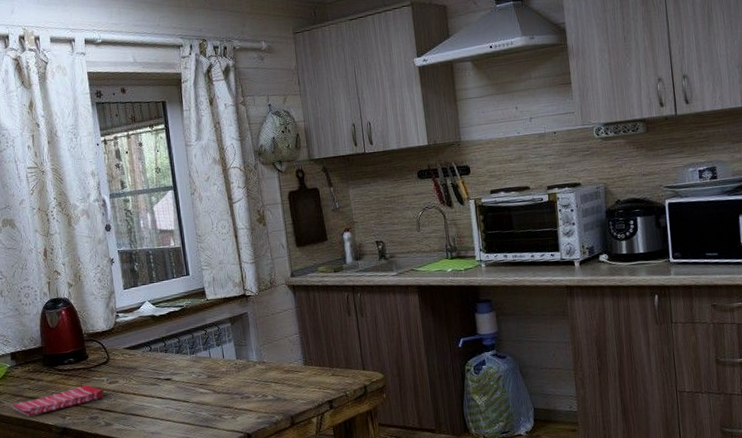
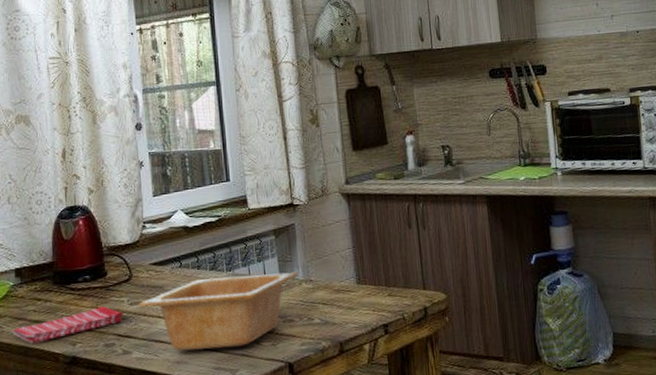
serving bowl: none [116,354,253,423] -> present [138,271,299,351]

